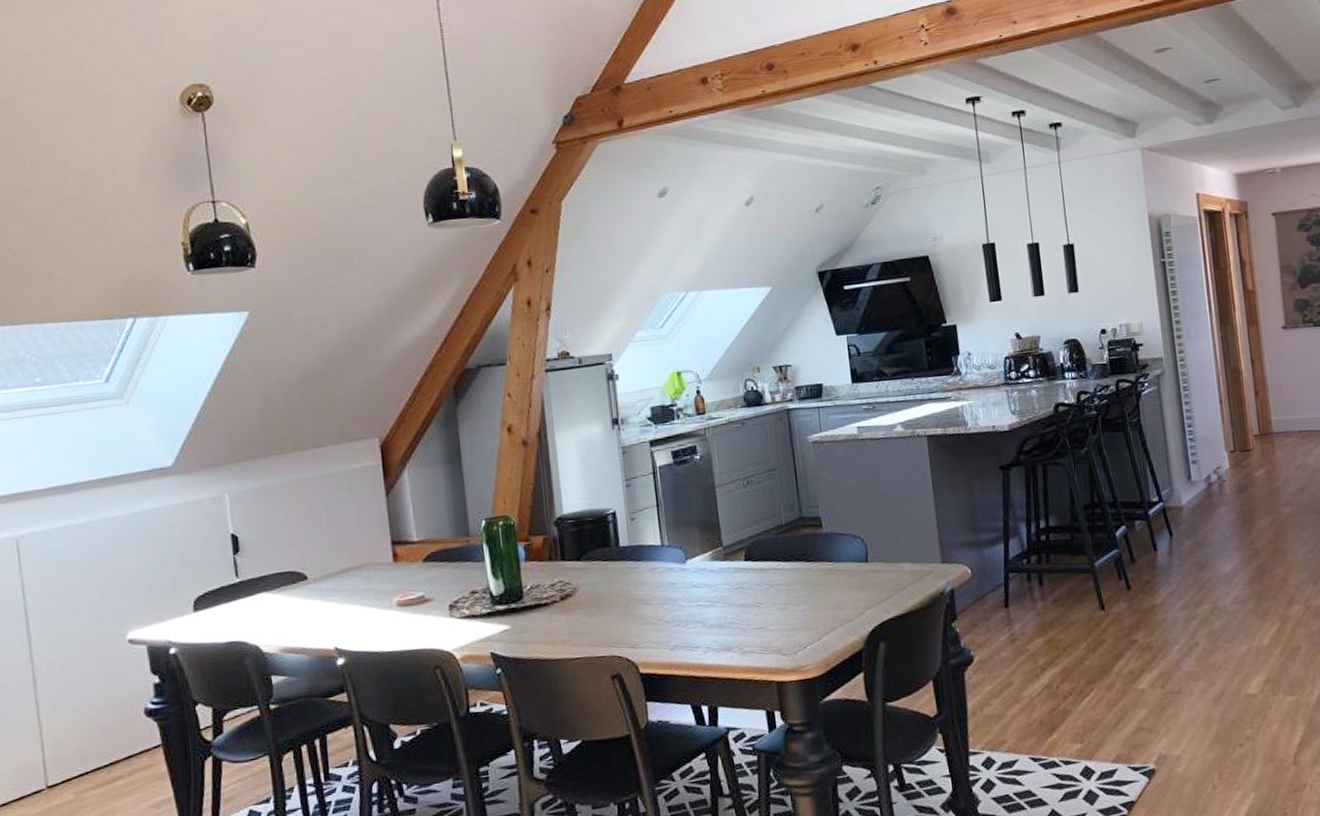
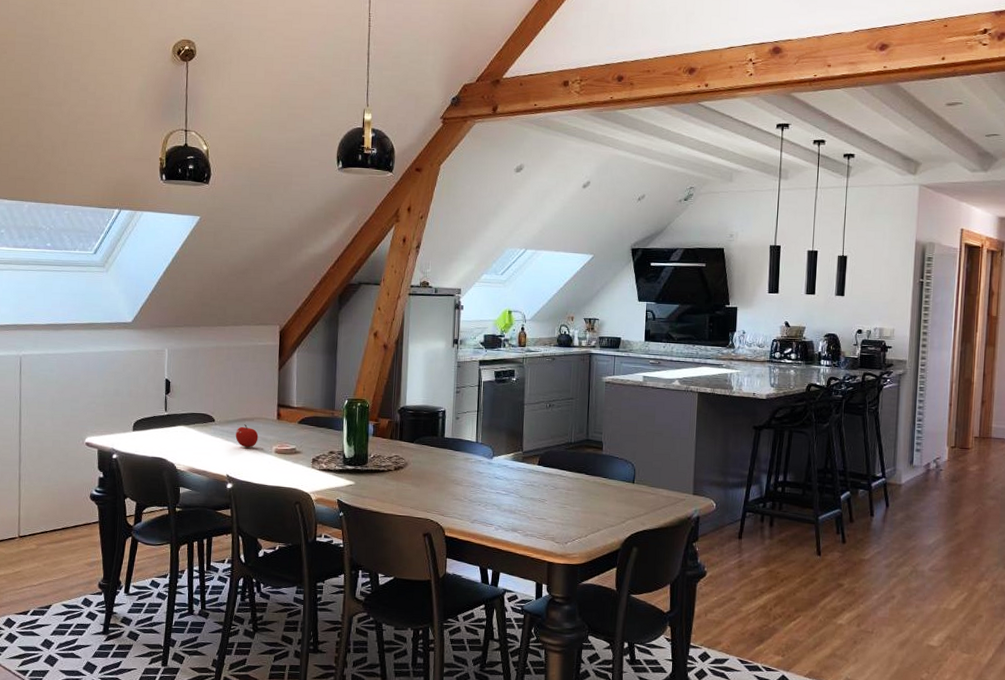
fruit: none [339,575,372,607] -> present [235,424,259,448]

